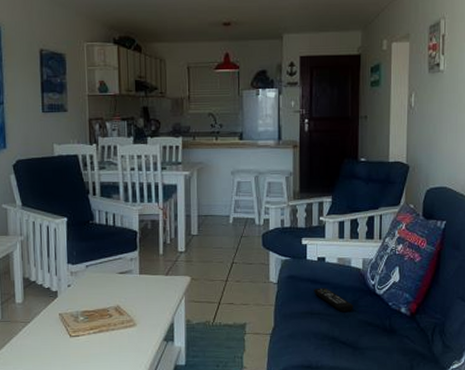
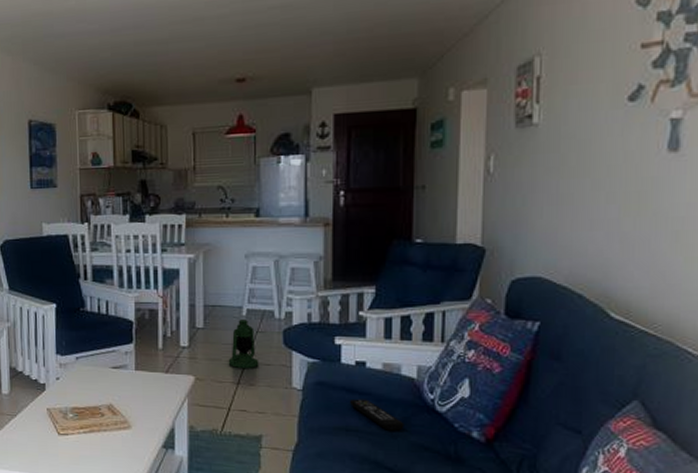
lantern: none [218,227,244,268] -> present [228,320,259,368]

